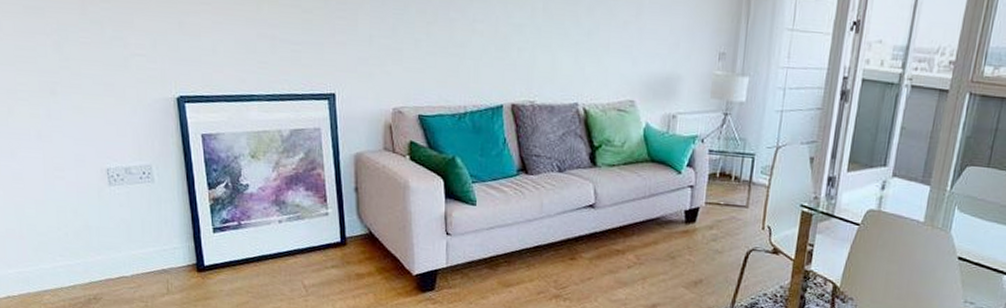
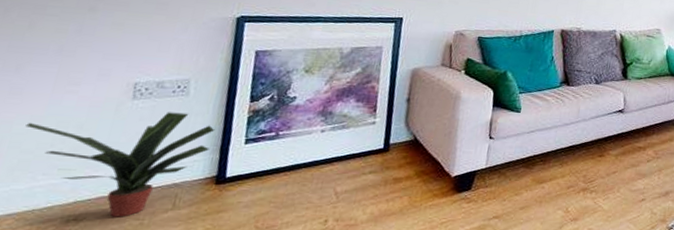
potted plant: none [34,198,185,299] -> present [25,112,216,217]

